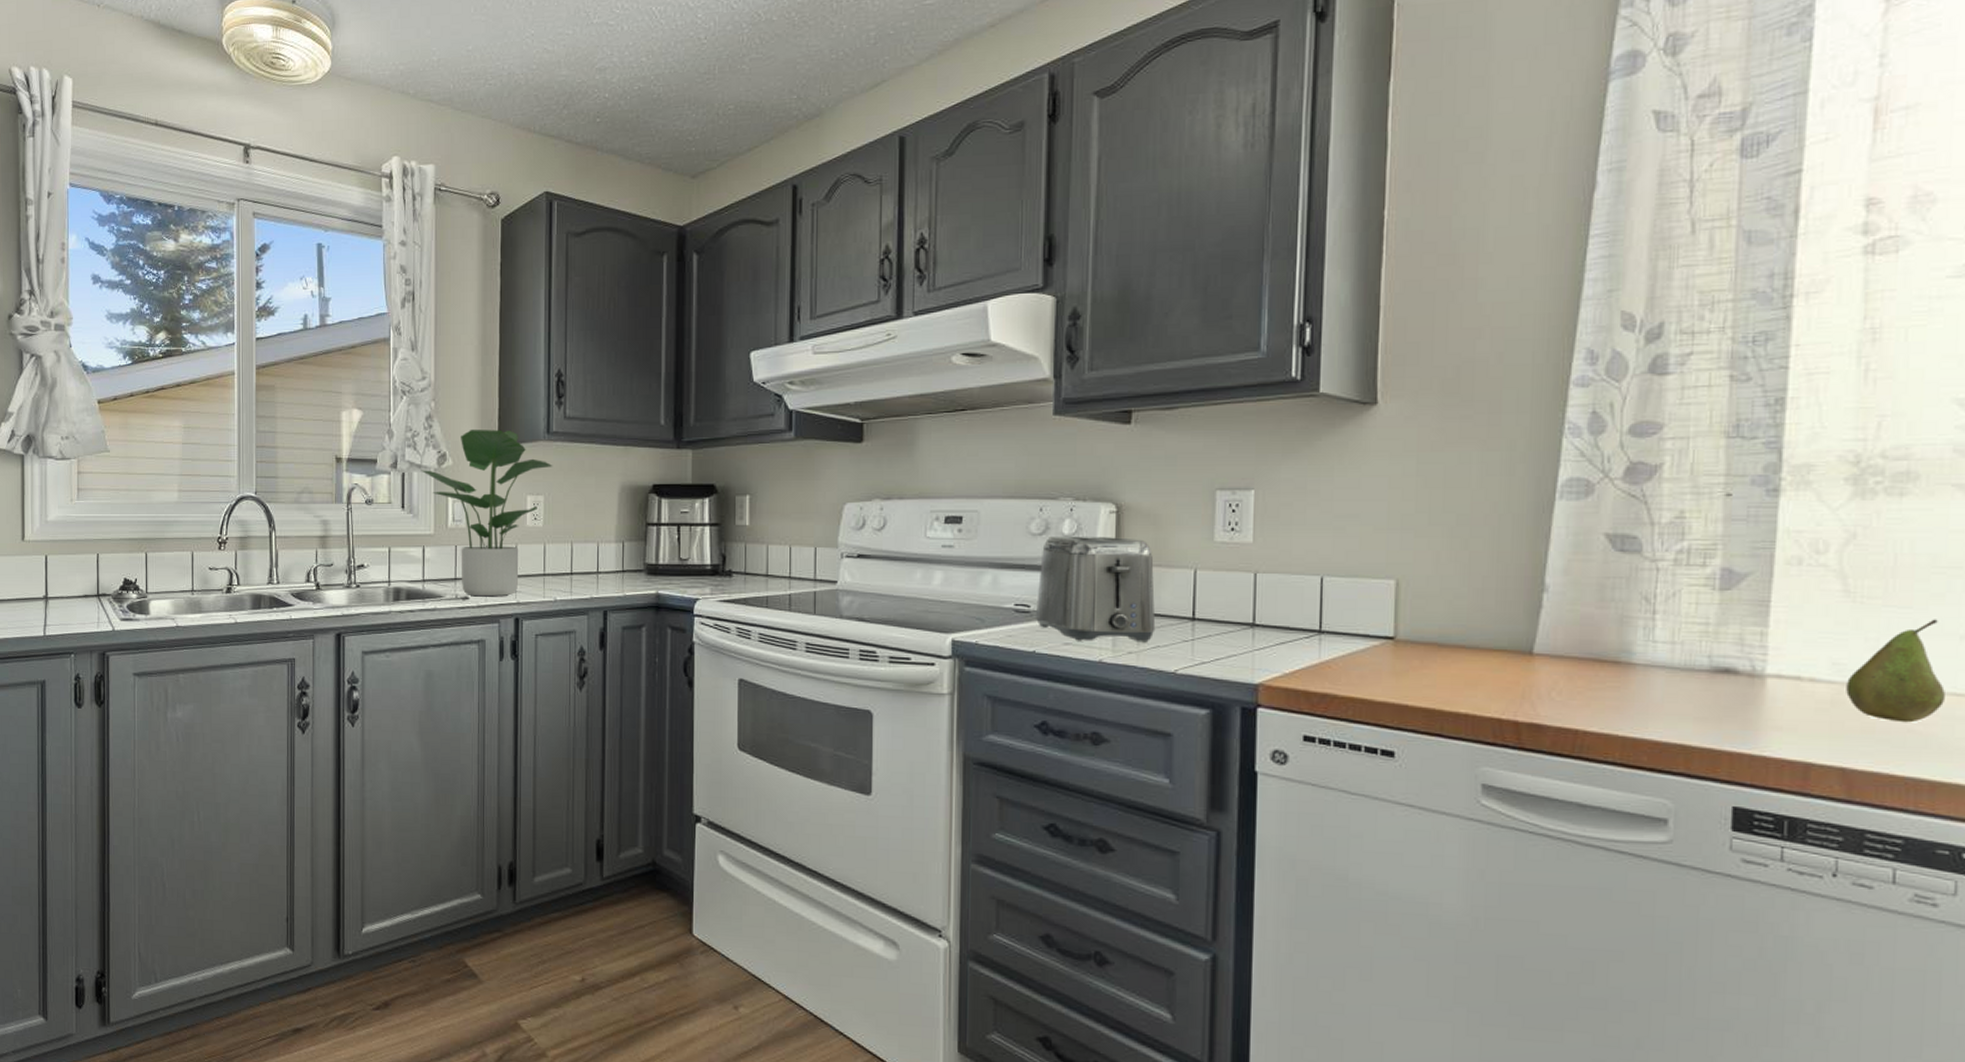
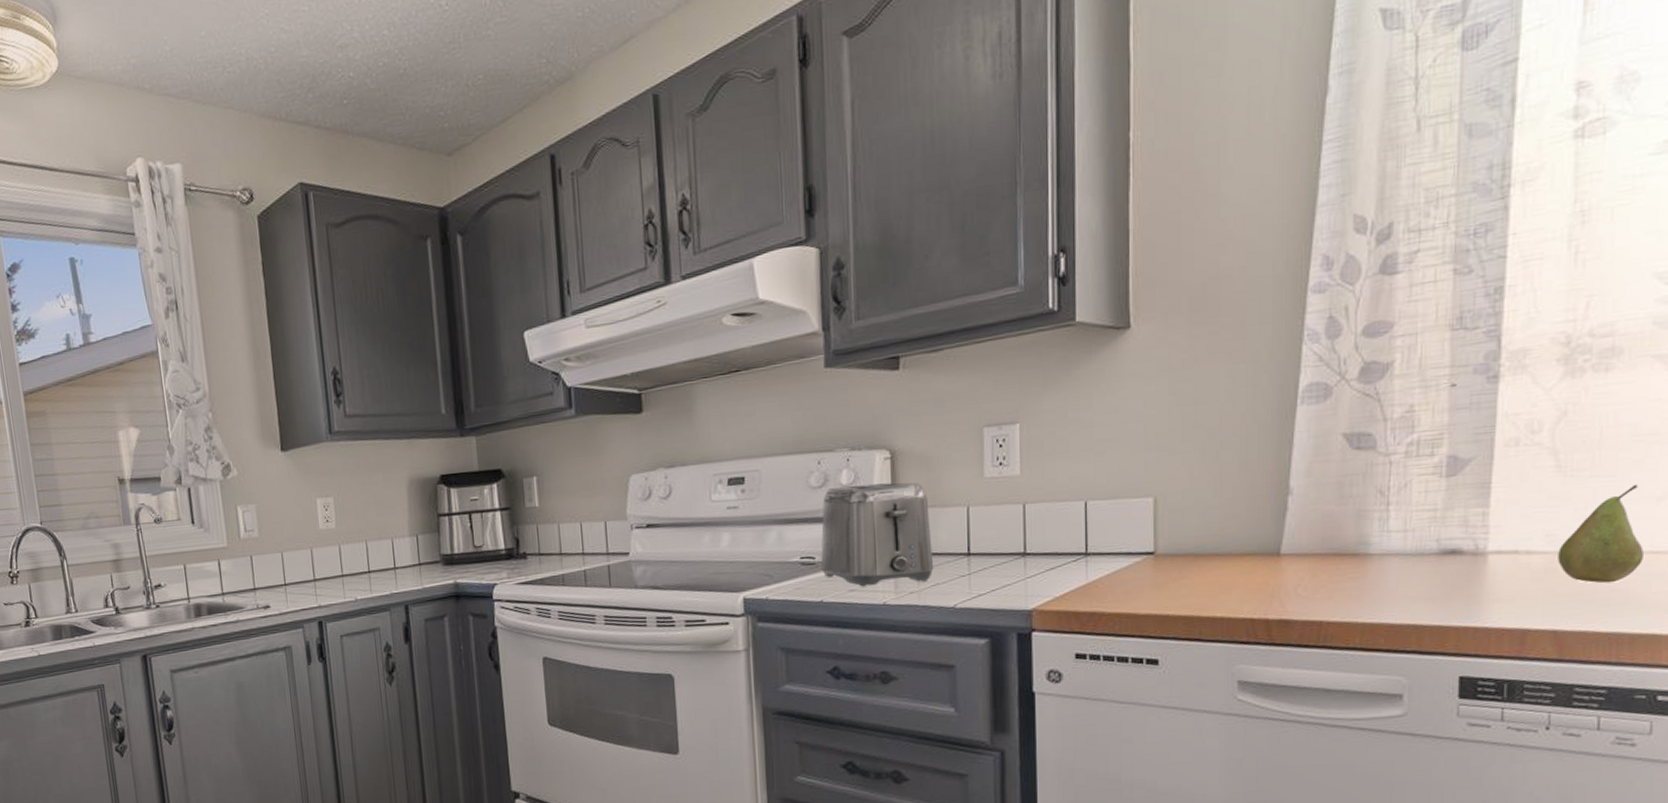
potted plant: present [421,429,553,597] -> none [206,434,339,604]

